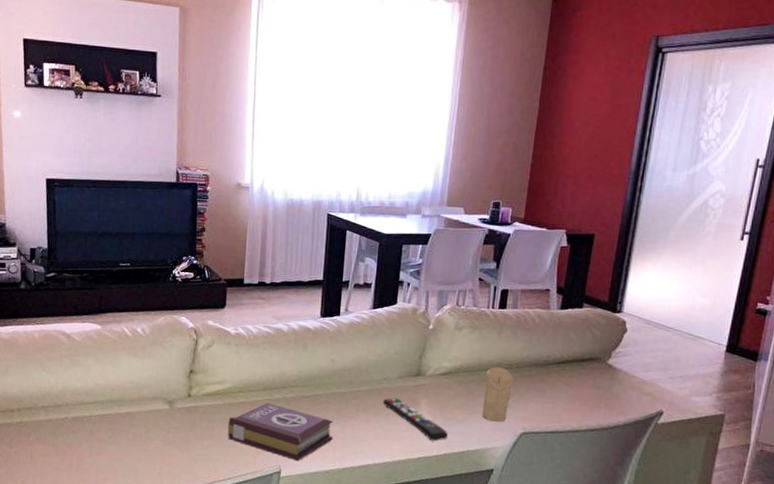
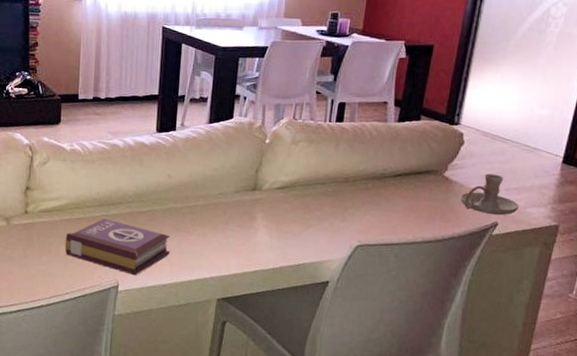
remote control: present [382,398,449,442] -> none [219,212,285,255]
candle: present [482,366,514,422] -> none [318,180,350,235]
candle holder: none [624,361,684,404] -> present [460,173,519,216]

